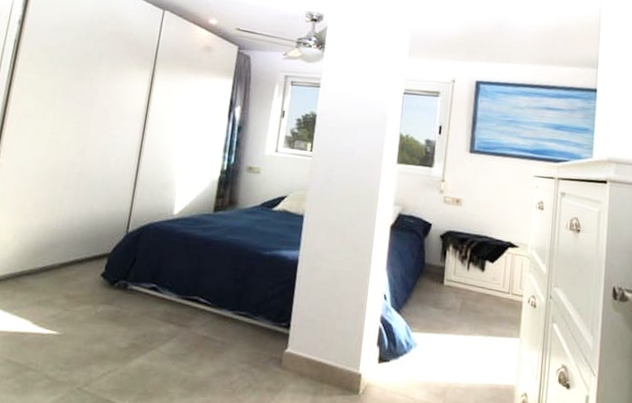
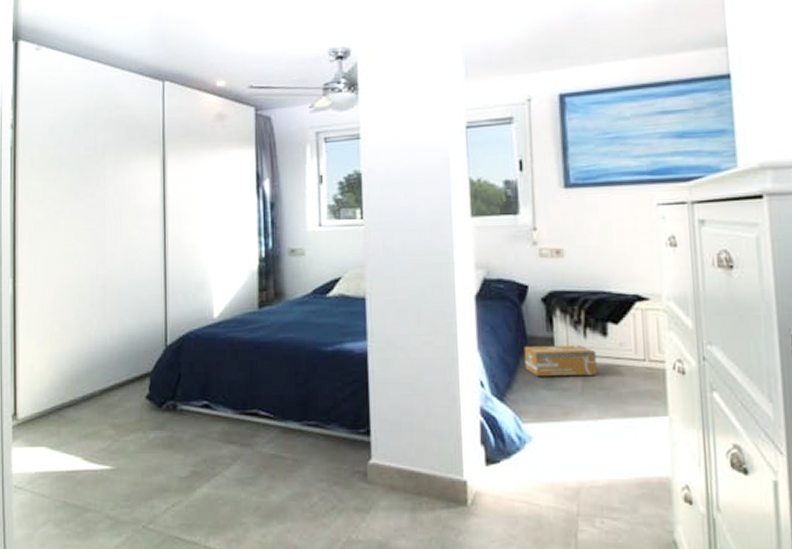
shoe box: none [420,271,474,300] -> present [524,344,597,377]

